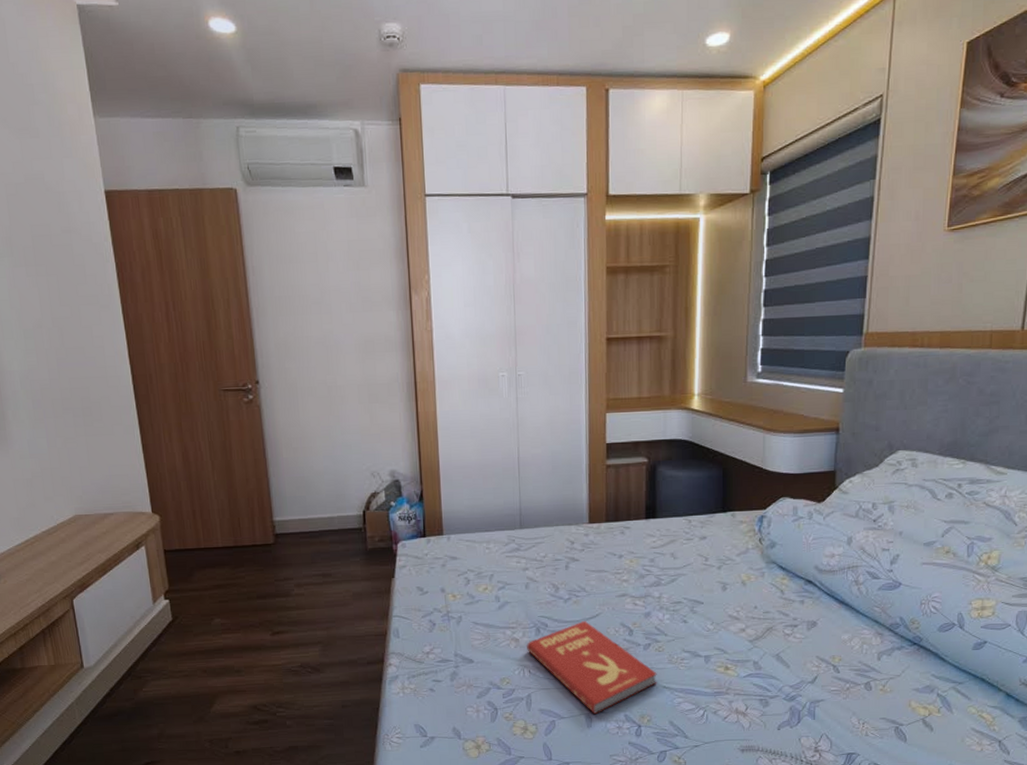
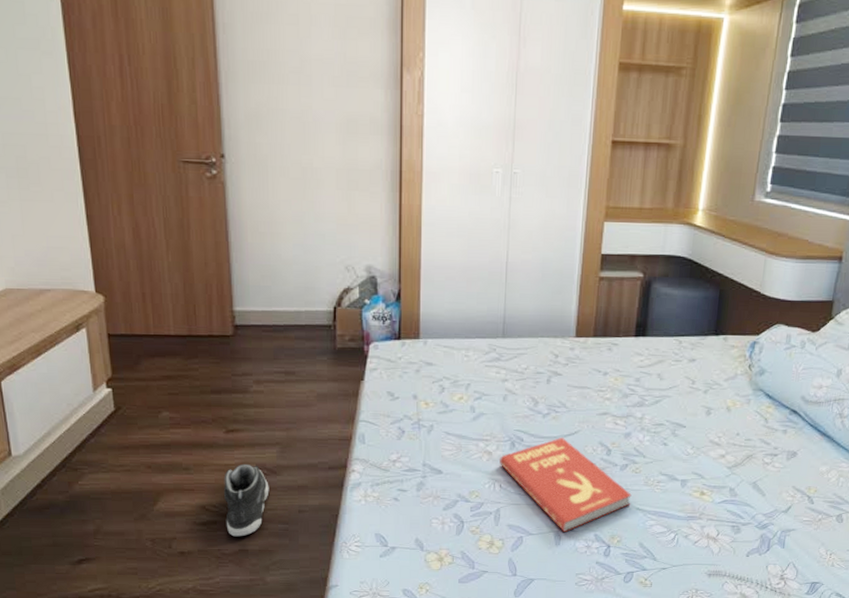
sneaker: none [272,663,314,734] -> present [223,463,270,537]

